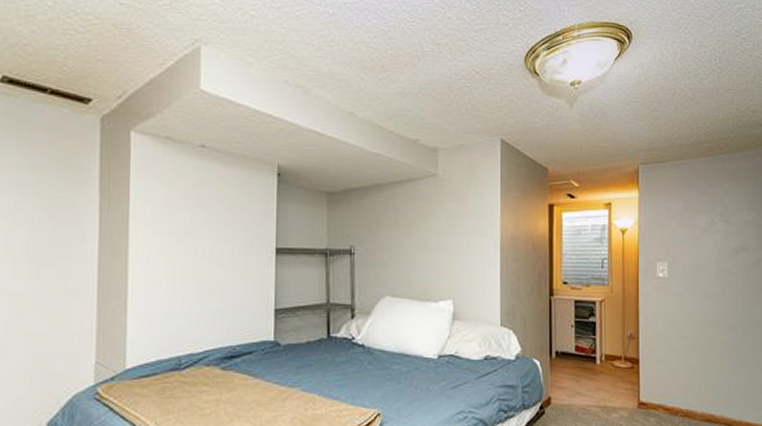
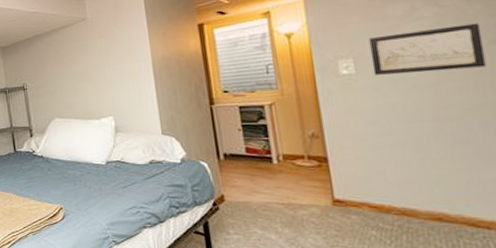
wall art: none [680,243,751,283] -> present [368,23,487,75]

